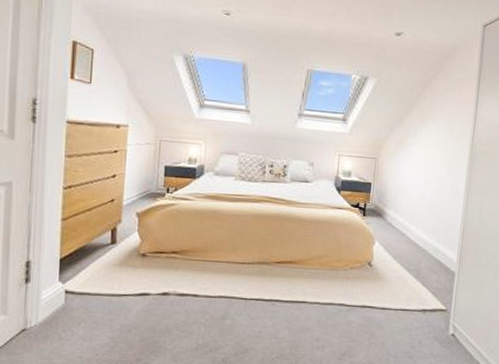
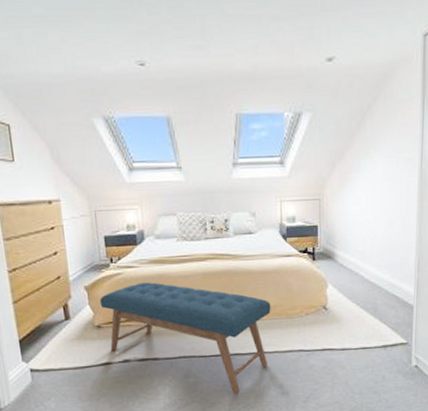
bench: none [149,216,318,343] -> present [99,282,271,395]

